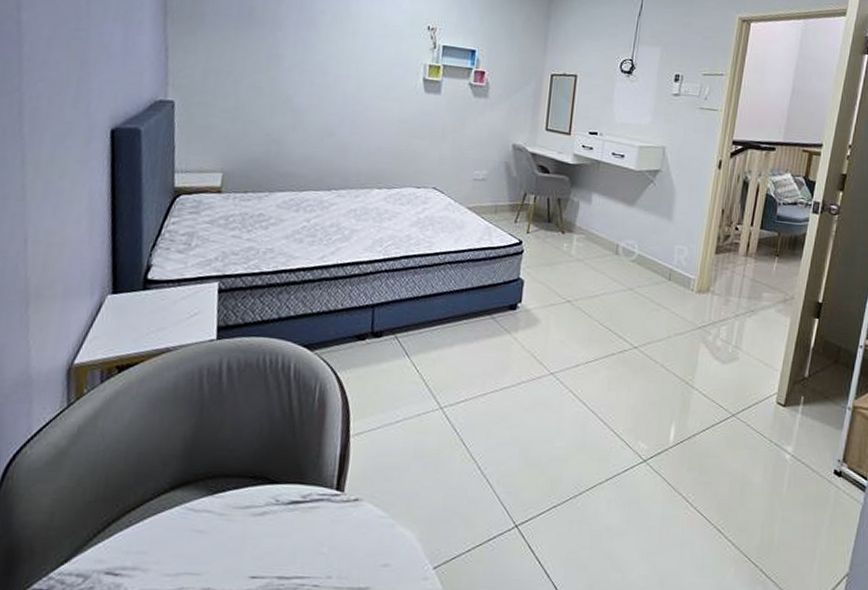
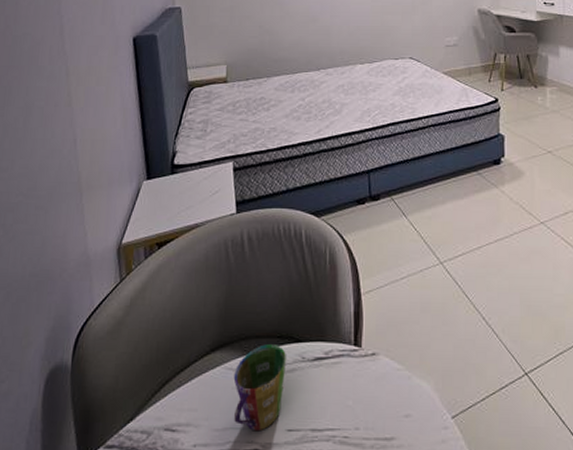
cup: none [190,484,259,578] -> present [233,344,287,432]

